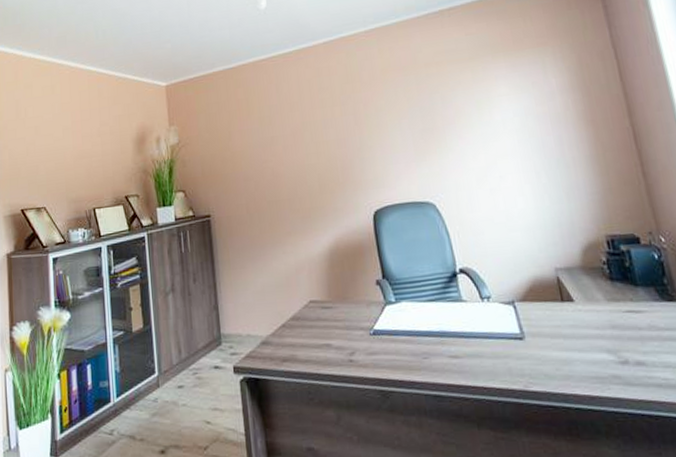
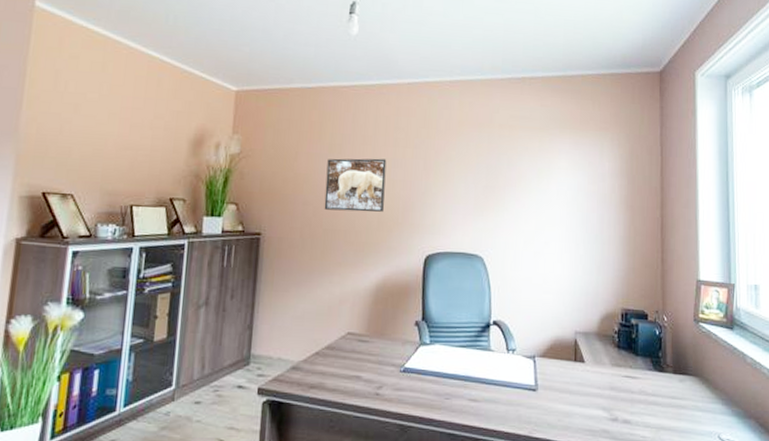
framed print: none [259,121,323,182] -> present [324,158,387,212]

